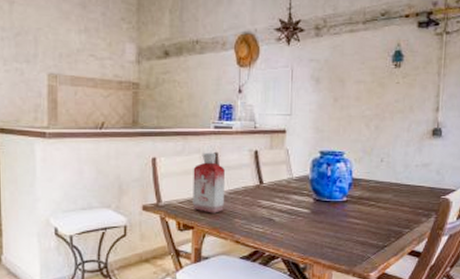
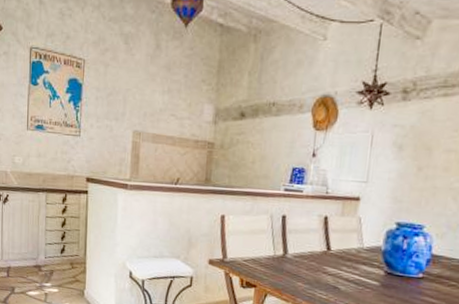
bottle: present [192,152,225,213] -> none [256,214,292,275]

